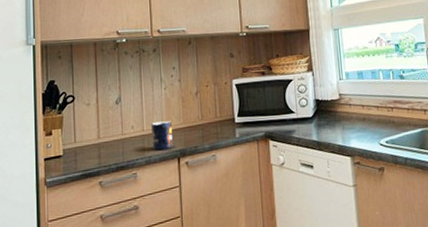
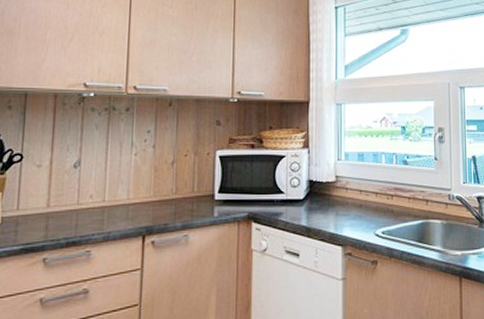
mug: present [151,121,173,150] -> none [113,192,139,225]

